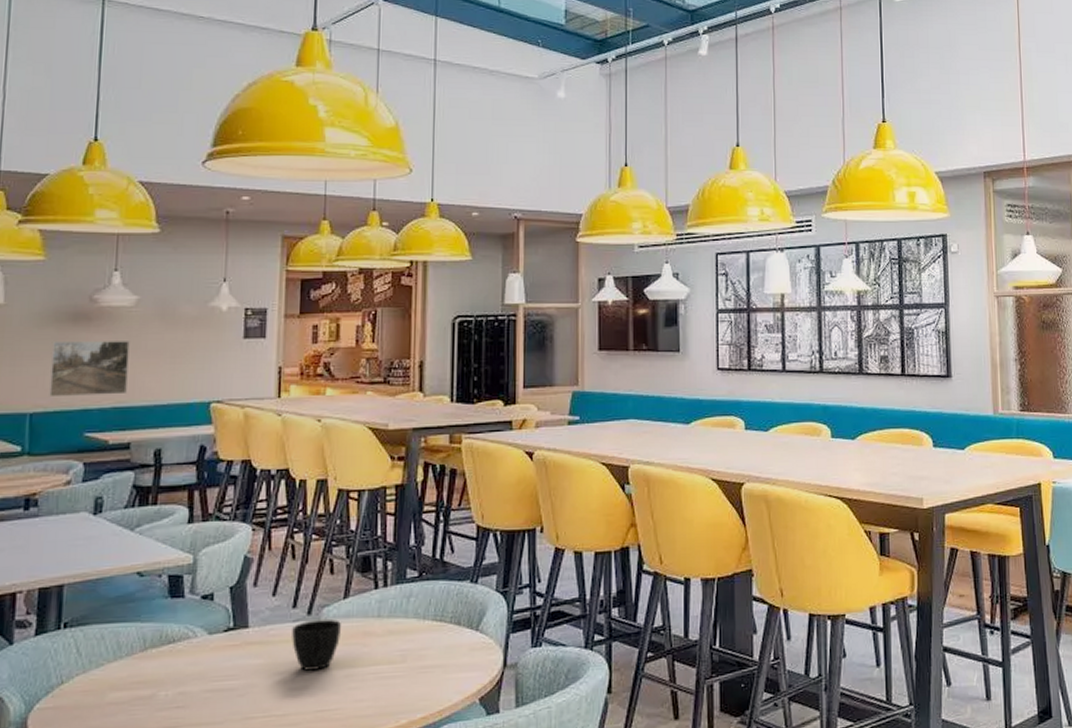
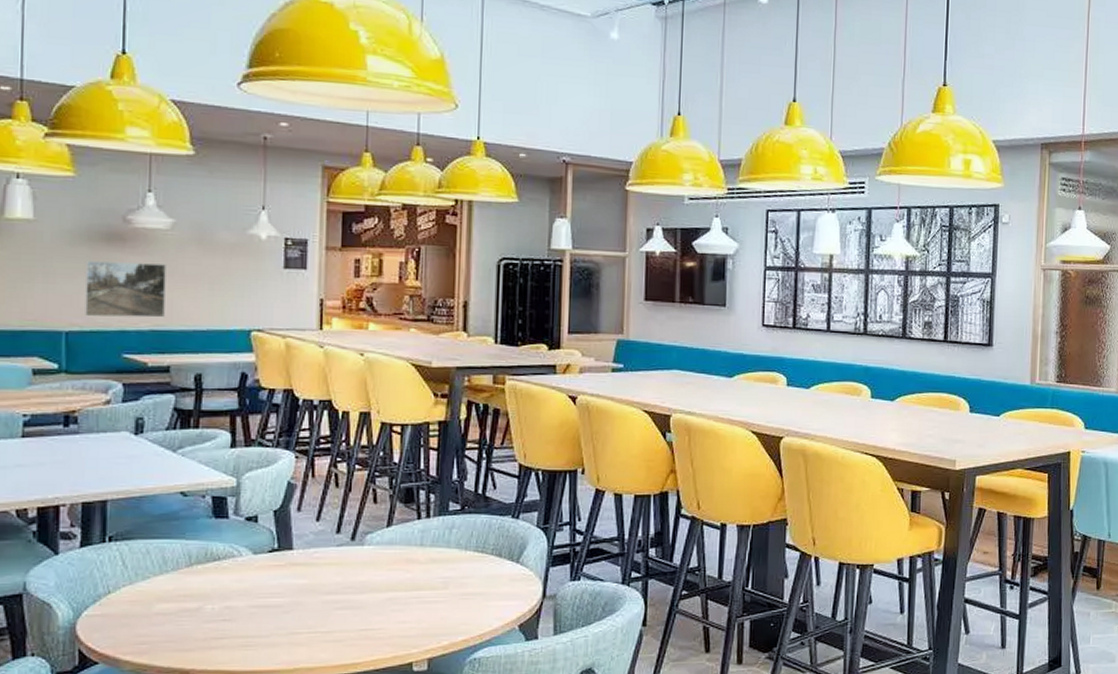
cup: present [292,618,341,671] -> none [336,545,384,592]

